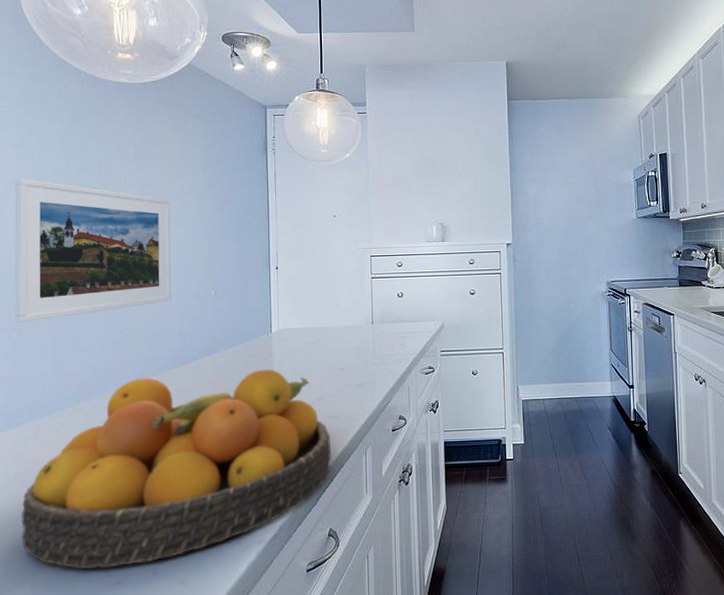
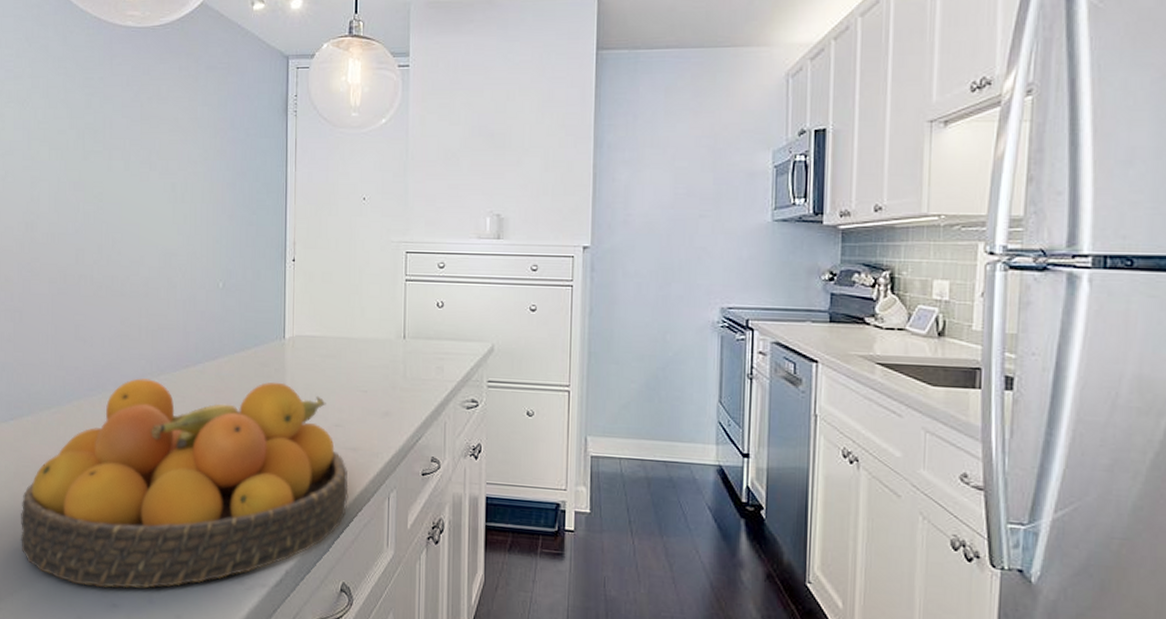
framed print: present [15,178,171,323] -> none [17,139,178,304]

